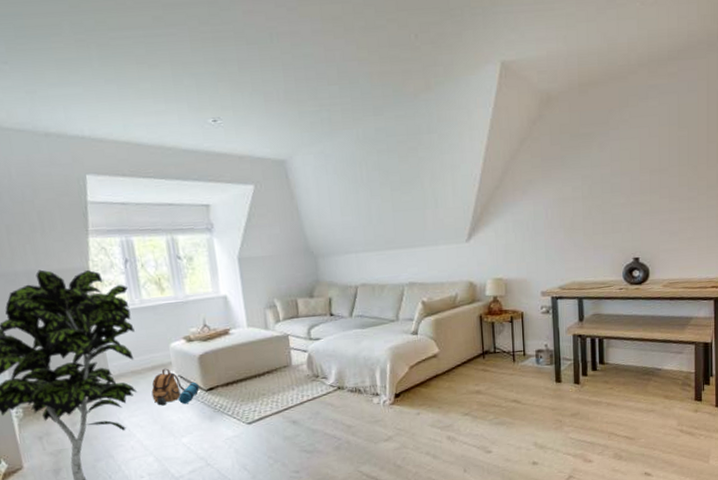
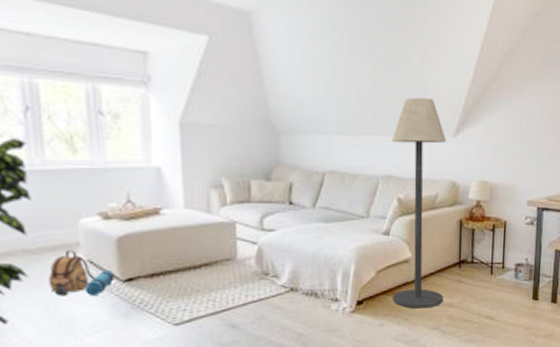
floor lamp: none [411,211,472,398] -> present [391,97,447,309]

